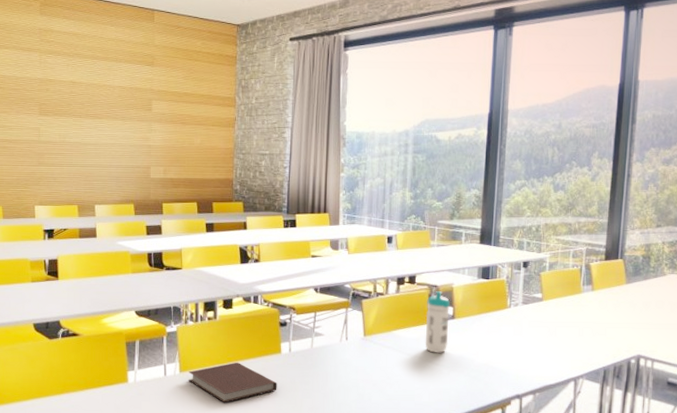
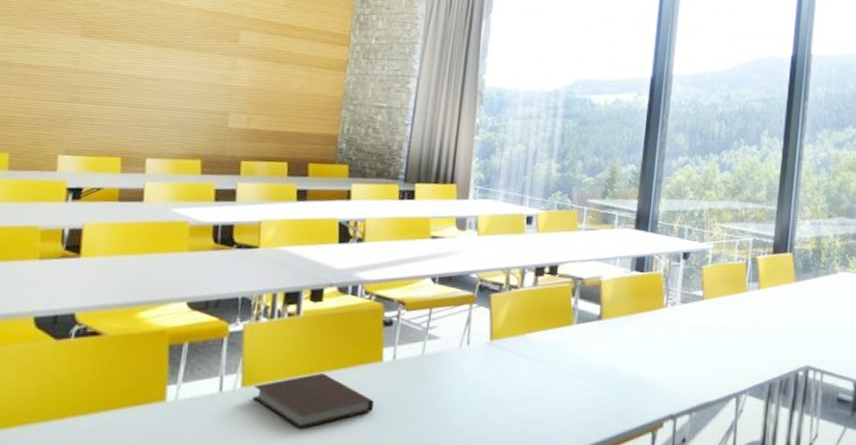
water bottle: present [425,291,450,354] -> none [564,285,597,363]

